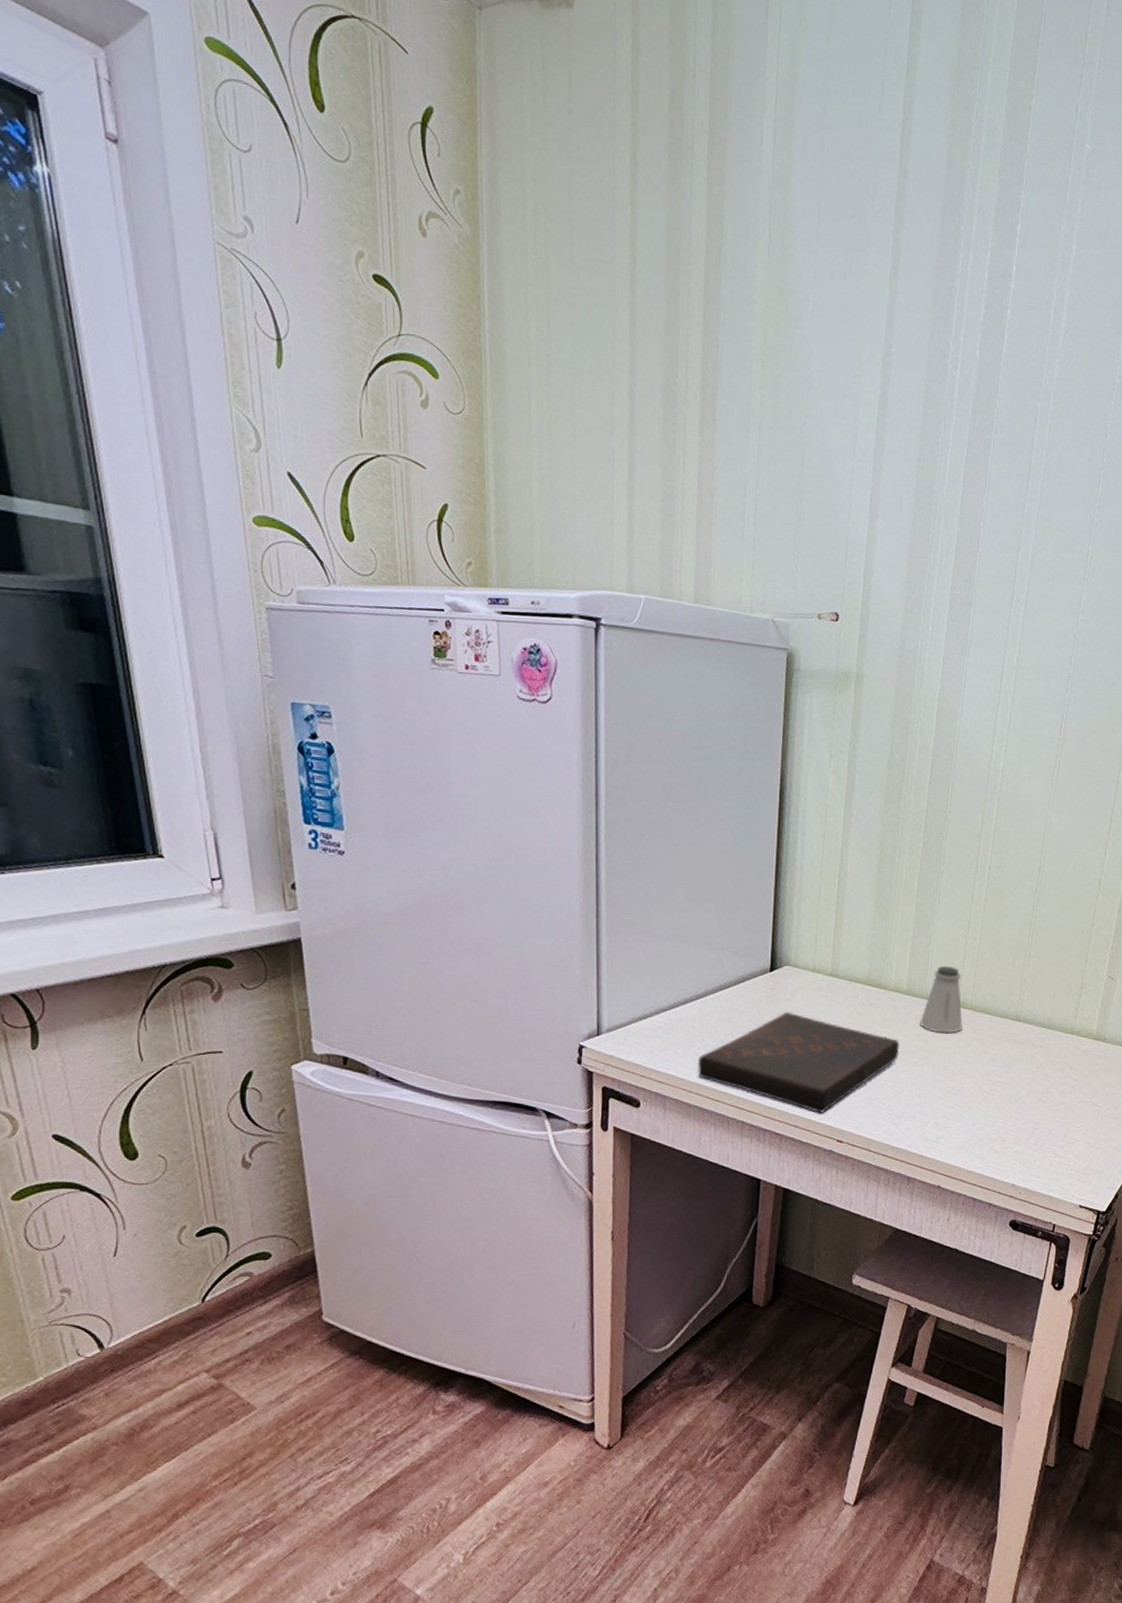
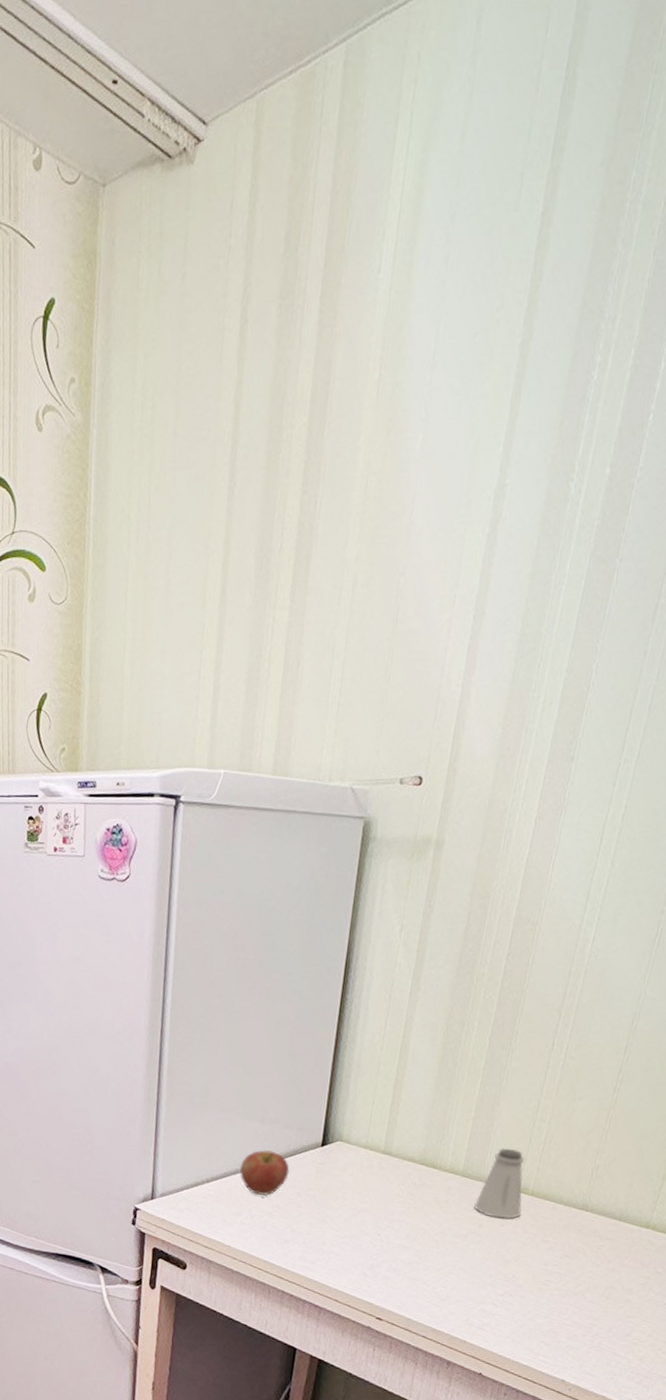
apple: none [690,978,740,1024] -> present [240,1150,290,1196]
book: present [697,1011,900,1113] -> none [243,1187,450,1289]

